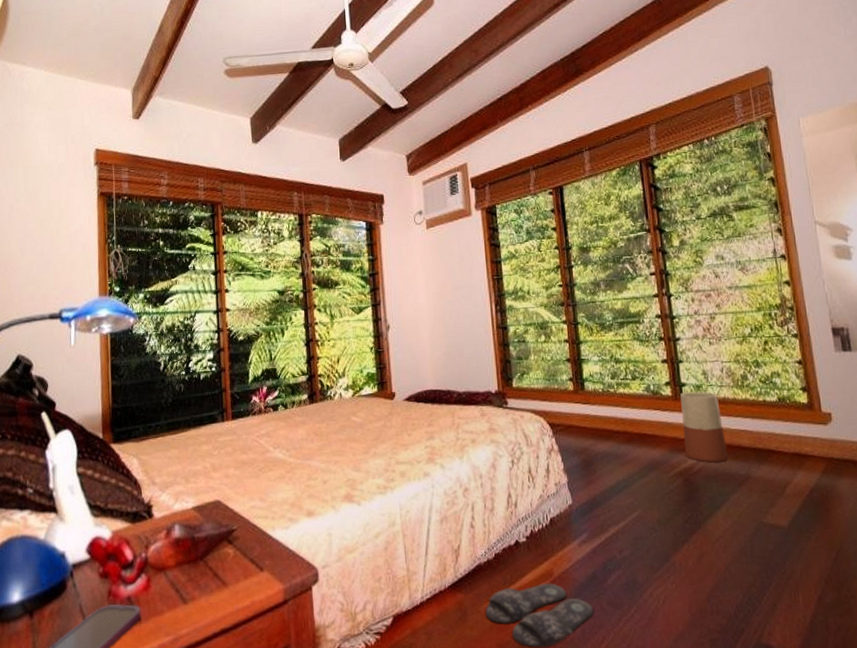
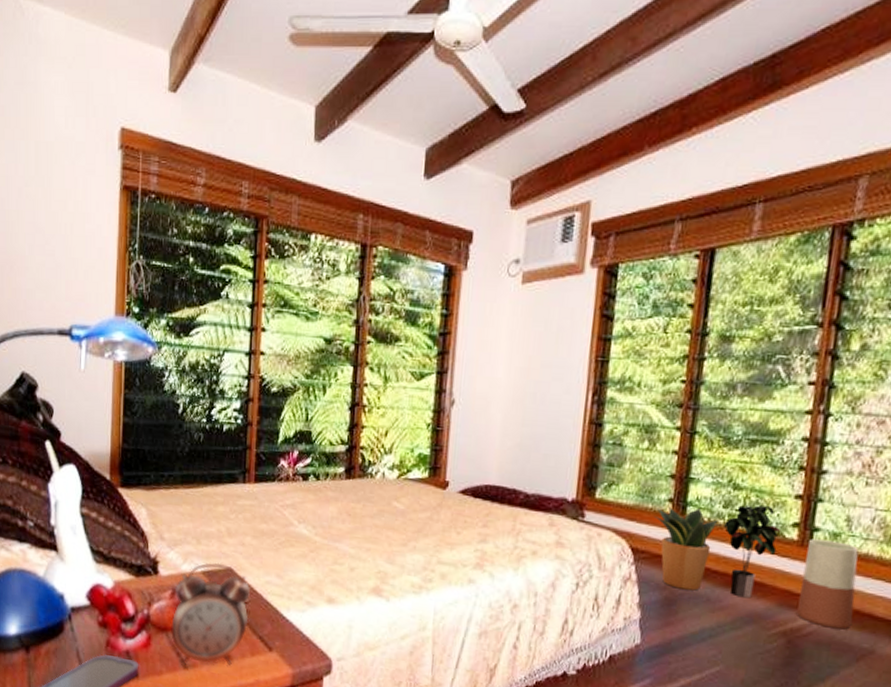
alarm clock: none [168,497,239,601] -> present [171,562,250,666]
potted plant: none [560,381,613,451] -> present [653,507,721,591]
potted plant: none [615,372,659,450] -> present [724,505,781,598]

